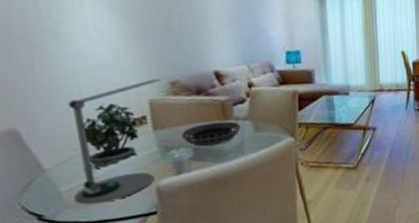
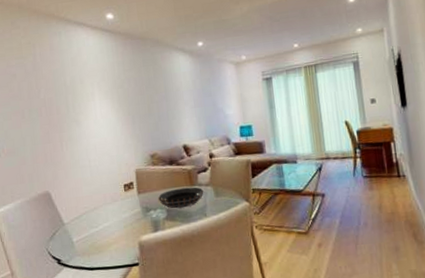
desk lamp: present [68,78,161,205] -> none [82,152,144,253]
potted plant: present [83,103,139,168] -> none [90,172,128,224]

